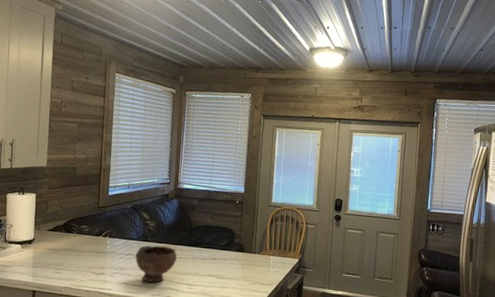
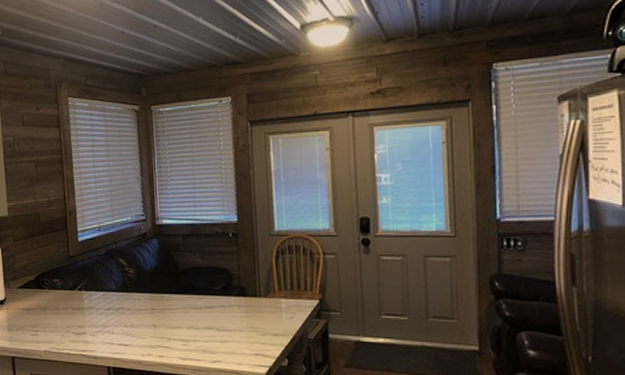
bowl: present [135,245,178,282] -> none [117,296,166,340]

